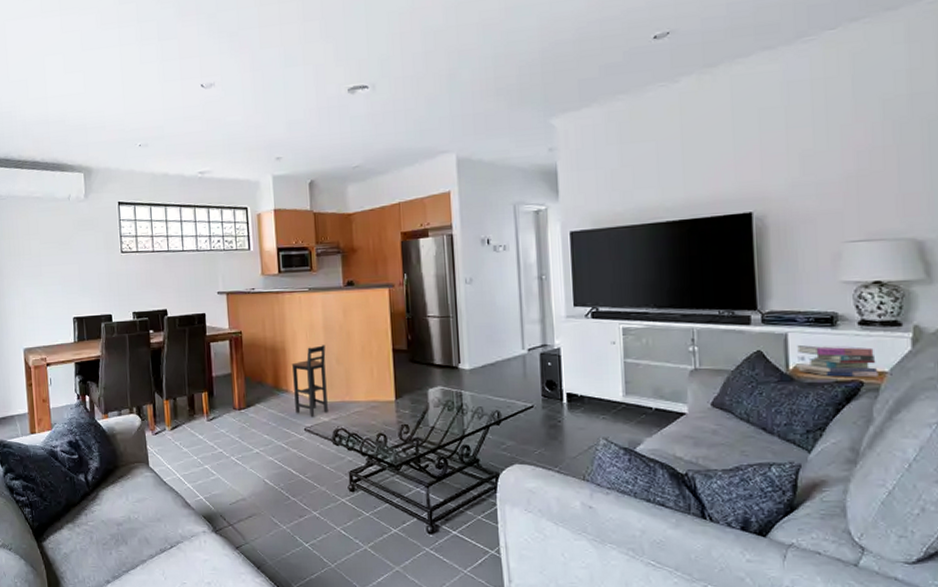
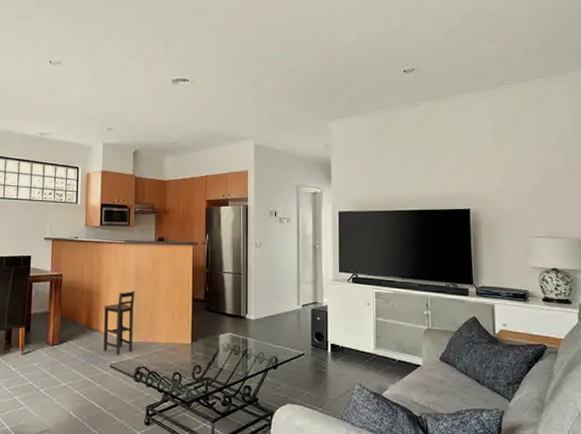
books: present [795,344,879,378] -> none [499,314,557,343]

